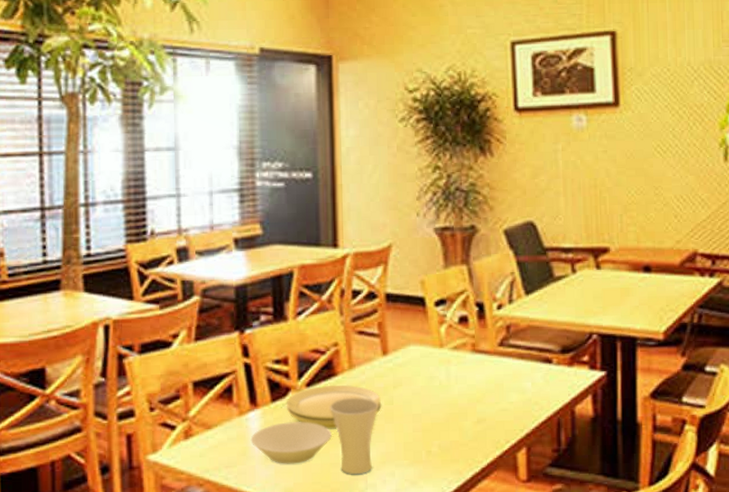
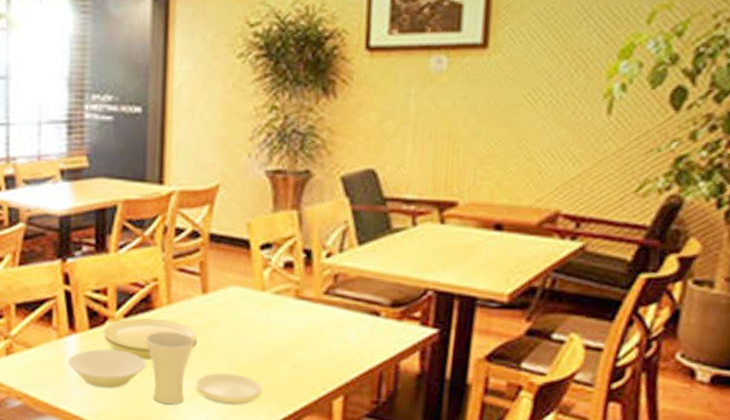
saucer: none [383,435,449,468] -> present [196,373,263,405]

